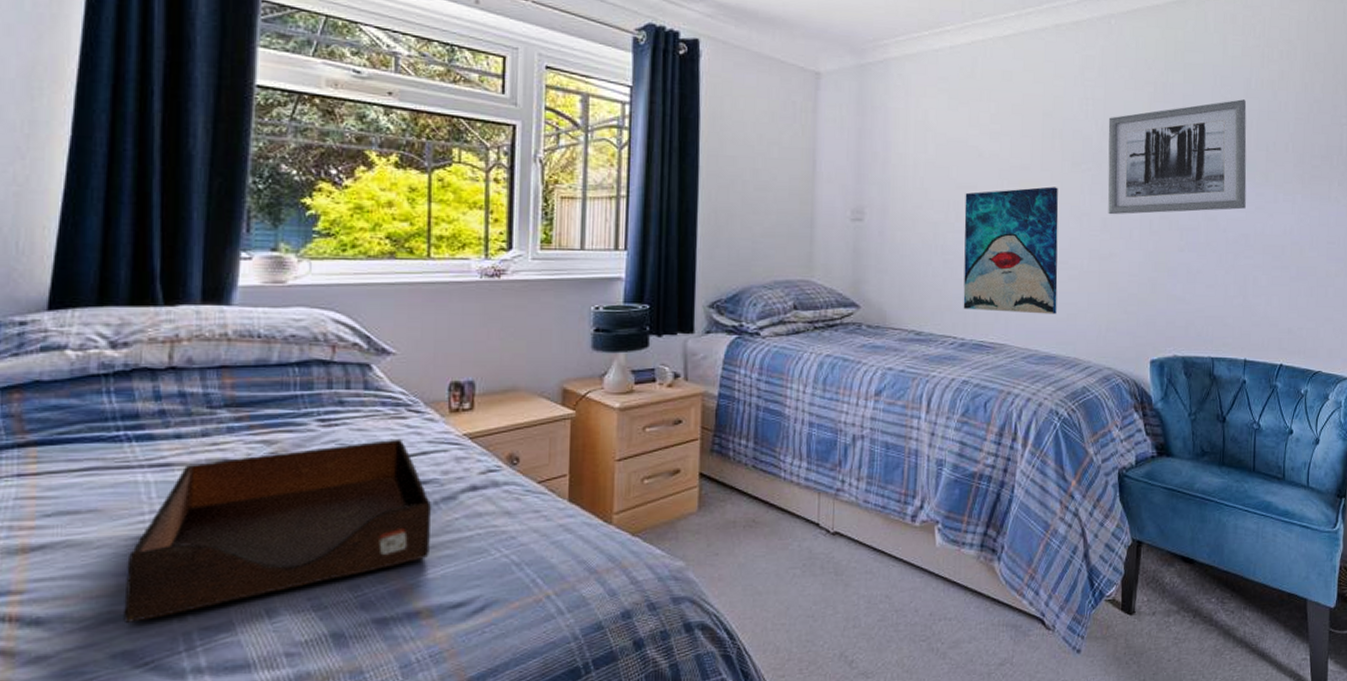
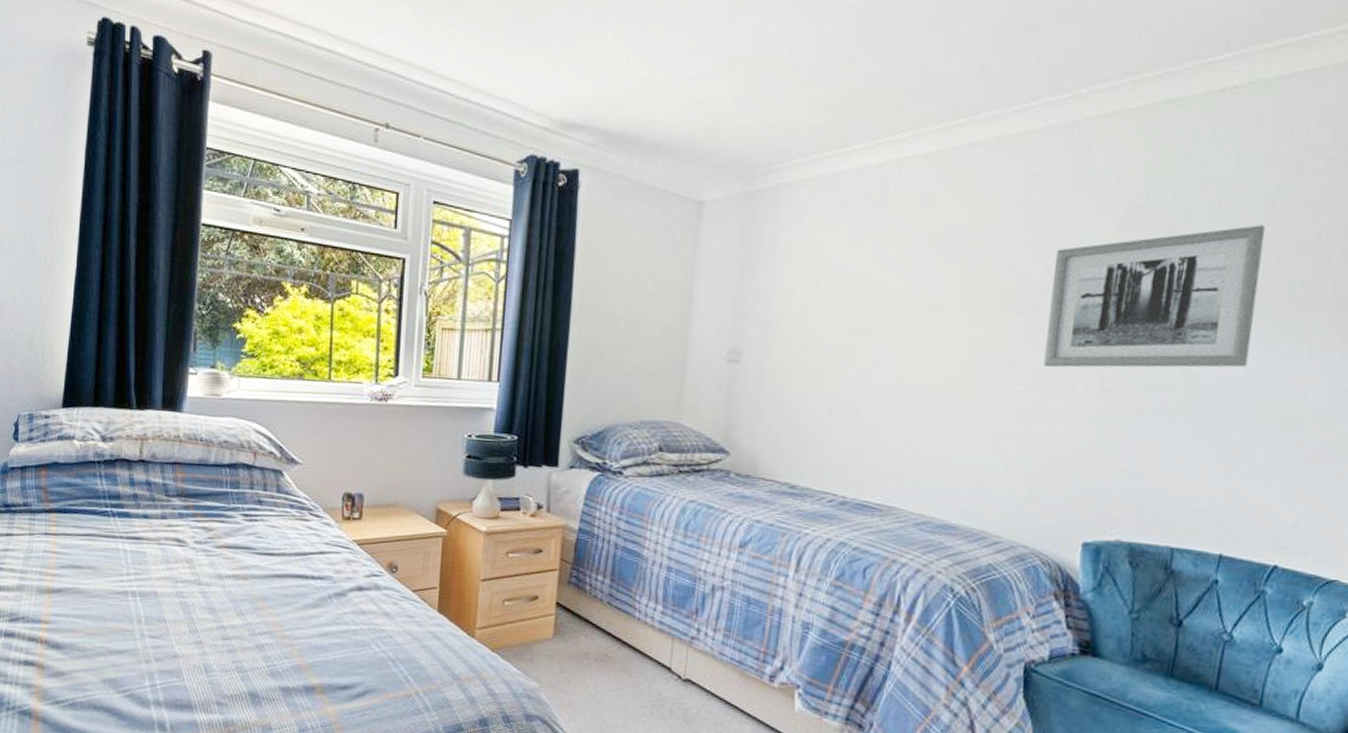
tray: present [123,438,431,623] -> none [110,537,326,658]
wall art: present [963,186,1059,314] -> none [847,331,979,479]

